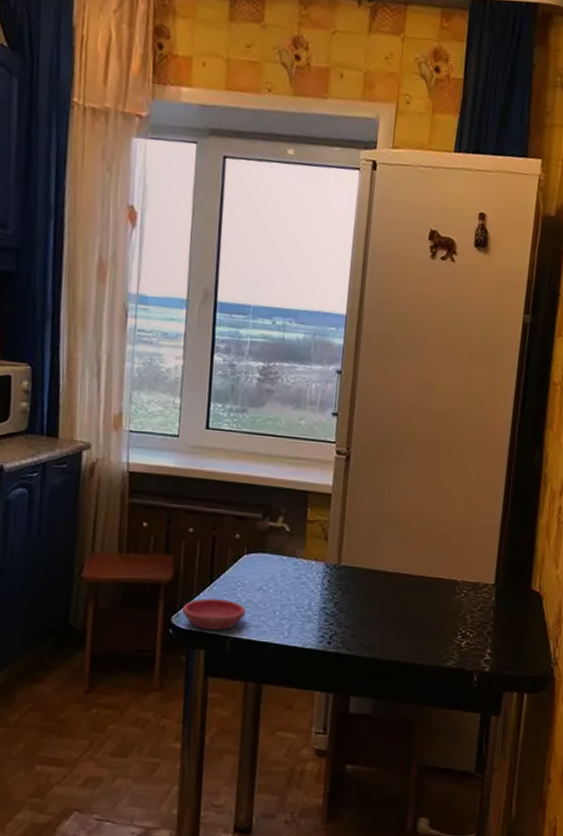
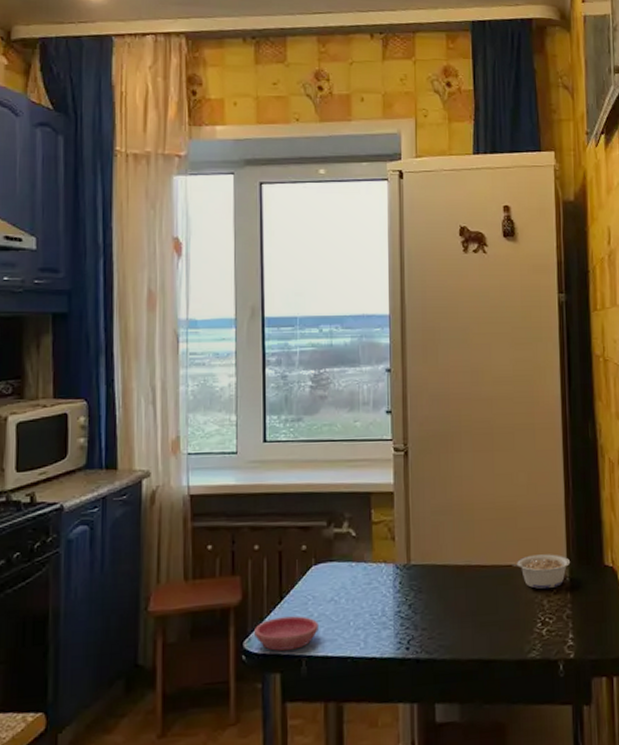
legume: none [439,571,499,605] -> present [510,554,571,590]

